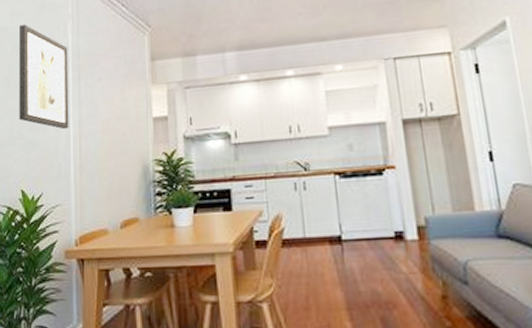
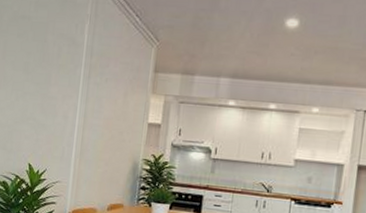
wall art: present [19,24,69,130] -> none [33,17,83,119]

